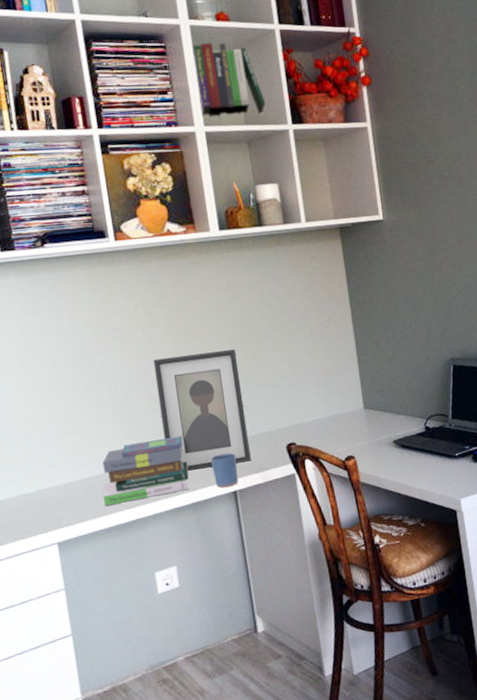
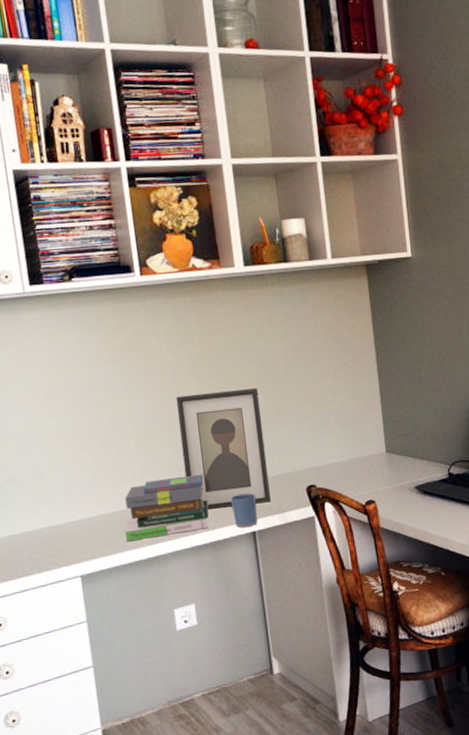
books: present [192,43,266,119] -> none [221,72,294,151]

